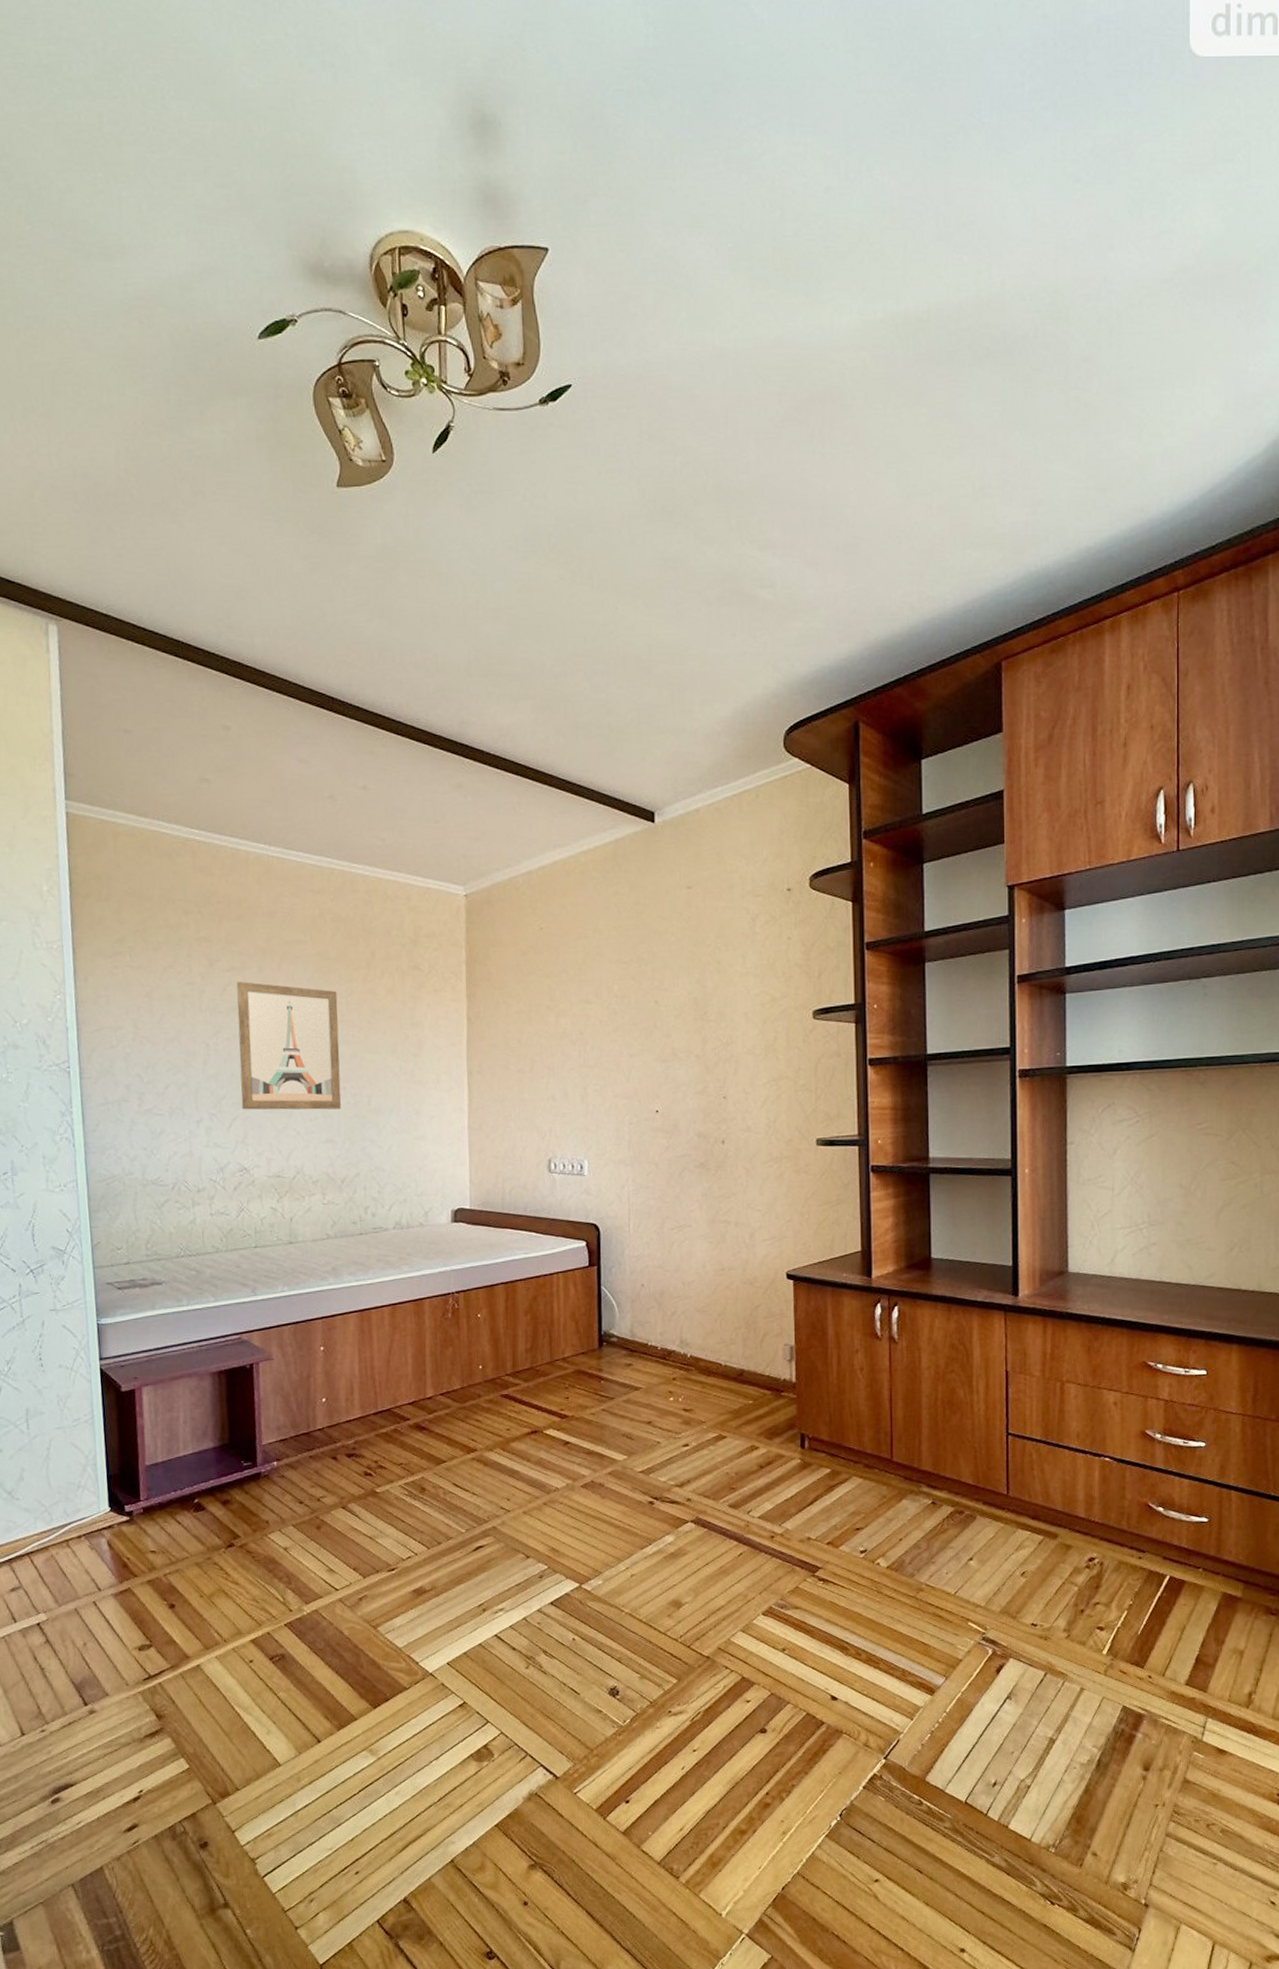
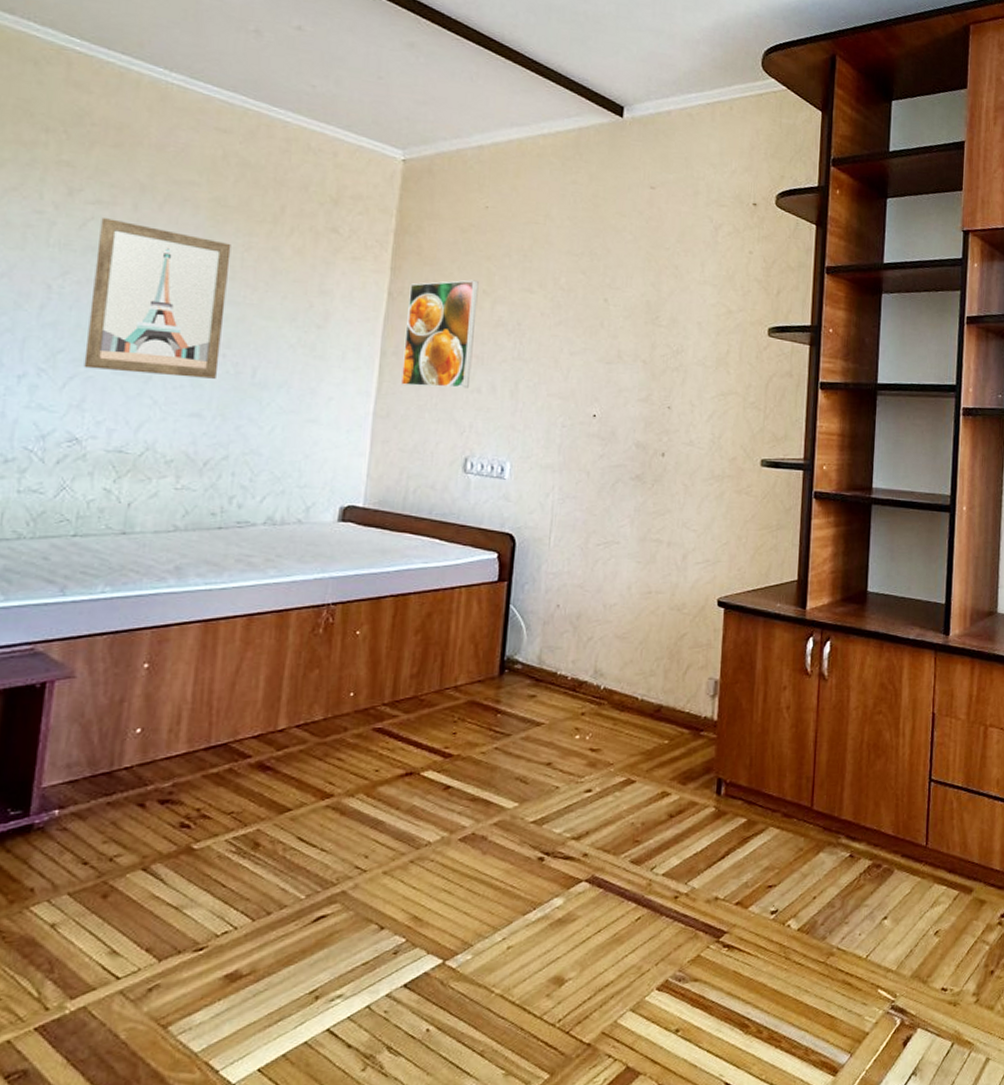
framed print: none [484,997,545,1101] -> present [400,280,479,389]

